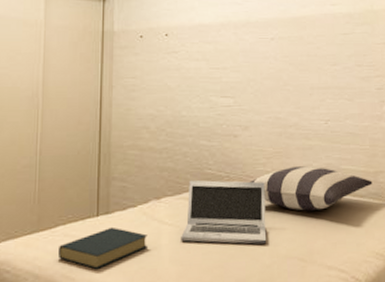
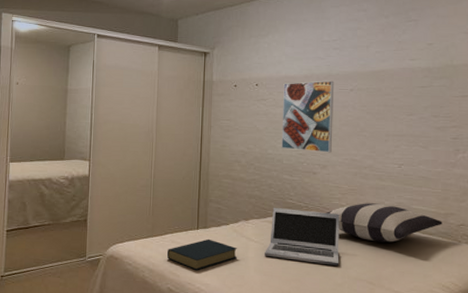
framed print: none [196,29,254,112] -> present [281,80,335,153]

